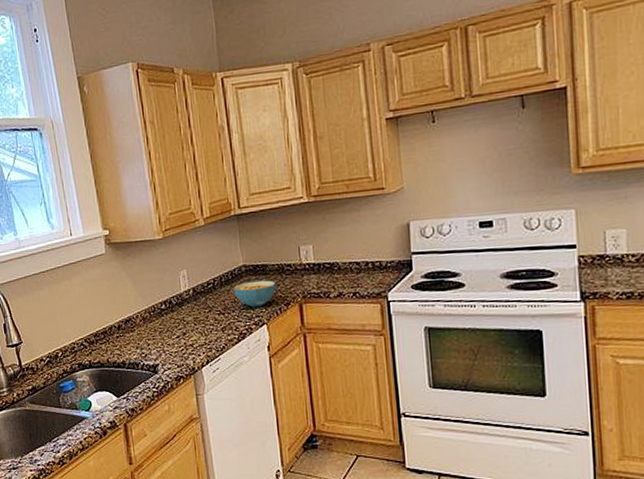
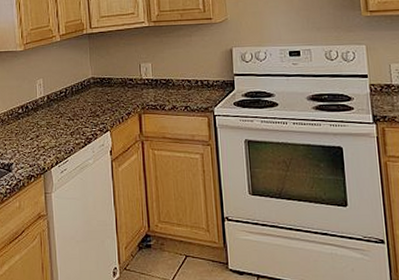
cereal bowl: present [233,280,277,308] -> none [82,91,120,116]

